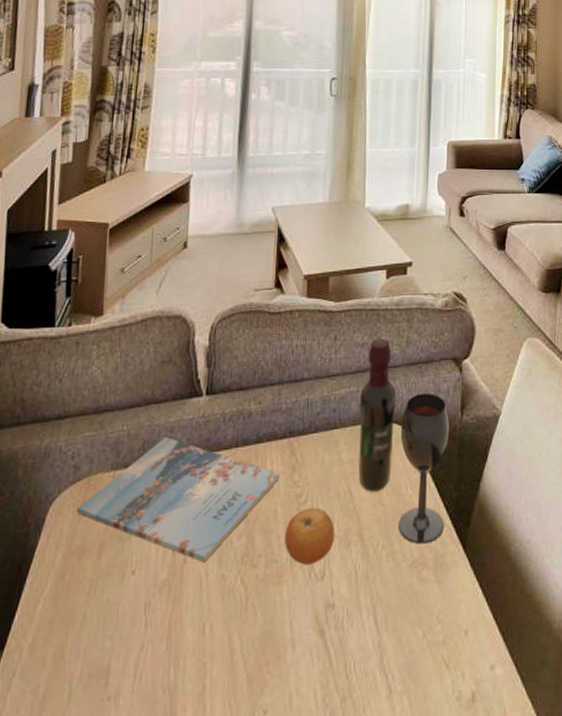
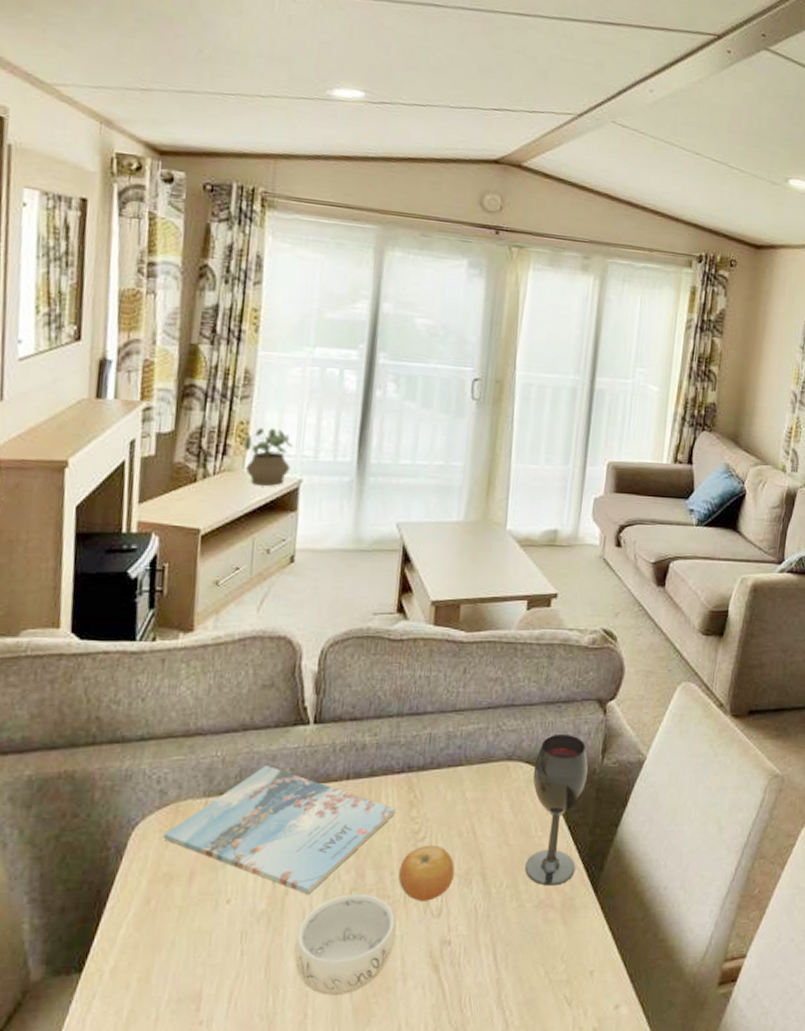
potted plant: none [144,132,184,182] -> present [244,427,293,486]
decorative bowl: none [192,559,285,666] -> present [294,893,397,995]
wine bottle: present [358,339,397,492] -> none [483,674,531,832]

